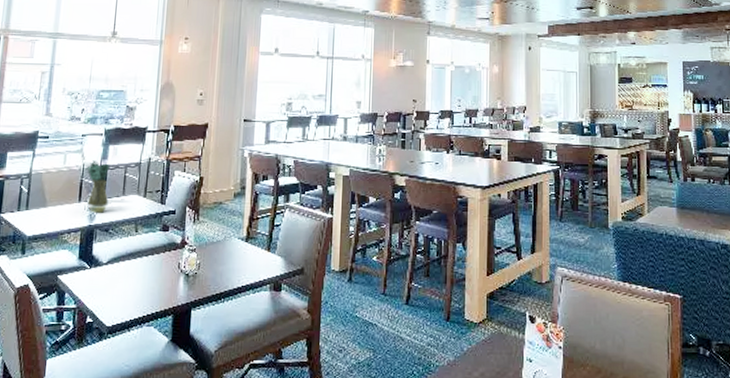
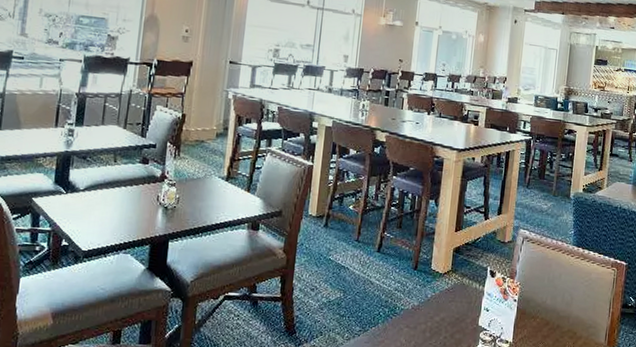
vase: present [85,160,109,213] -> none [62,86,88,140]

